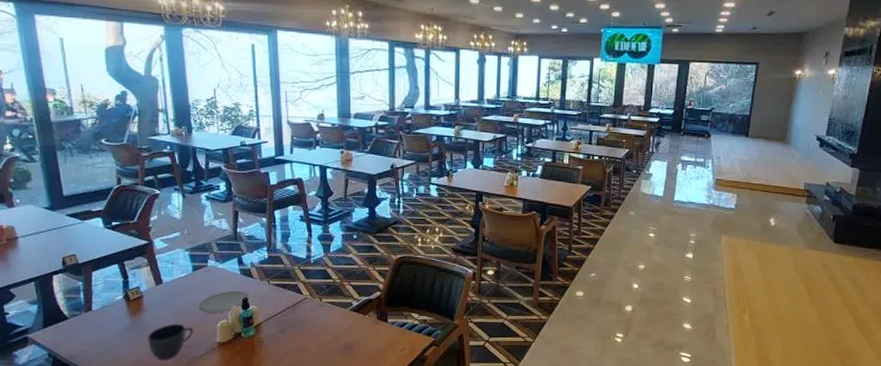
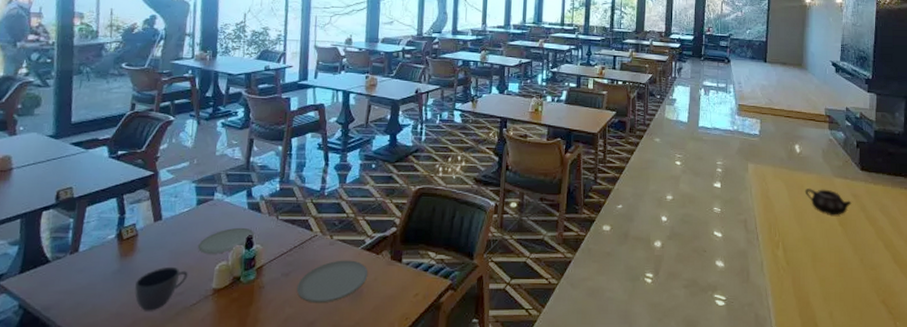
plate: none [293,319,357,356] -> present [296,260,369,304]
teapot: none [775,258,821,284] -> present [805,187,852,215]

